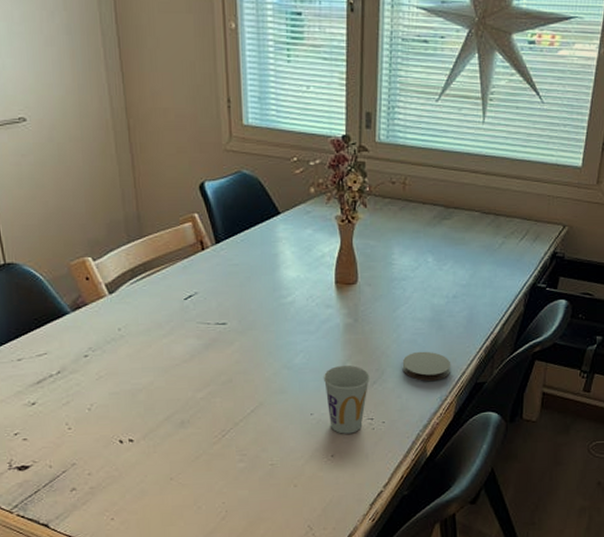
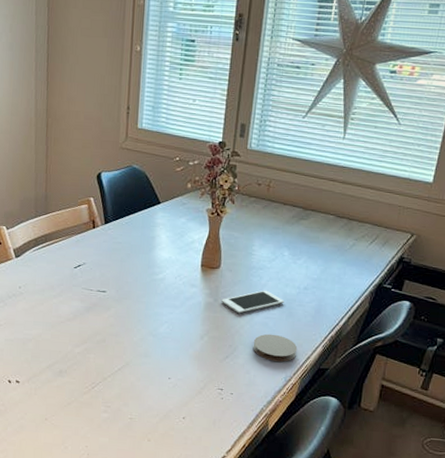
cup: present [323,365,371,434] -> none [182,338,224,400]
cell phone: none [363,303,432,333] -> present [222,290,284,314]

